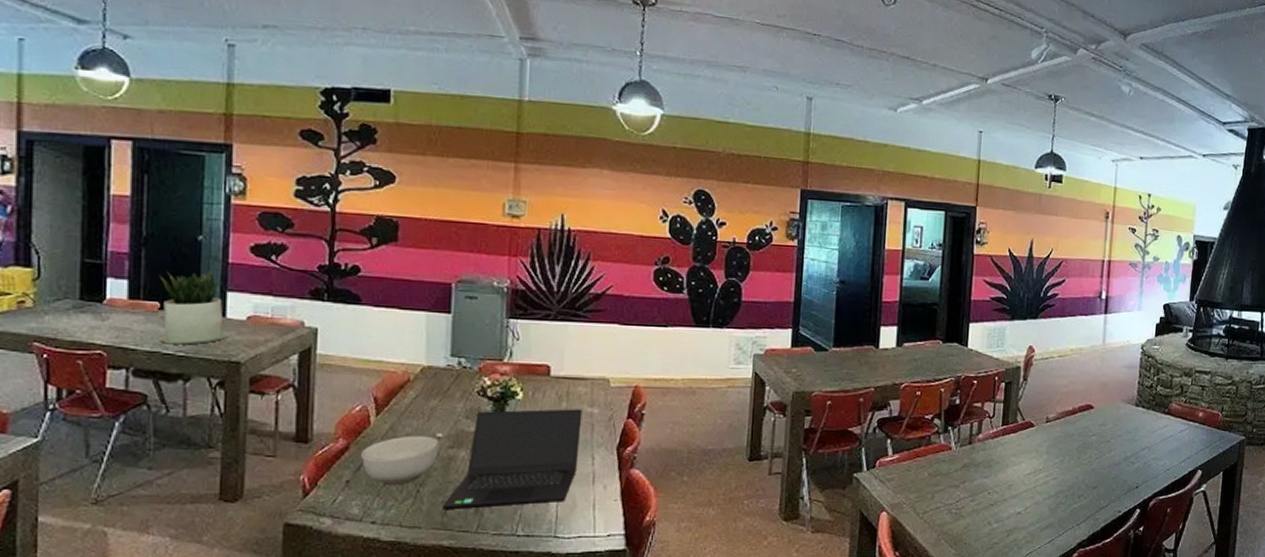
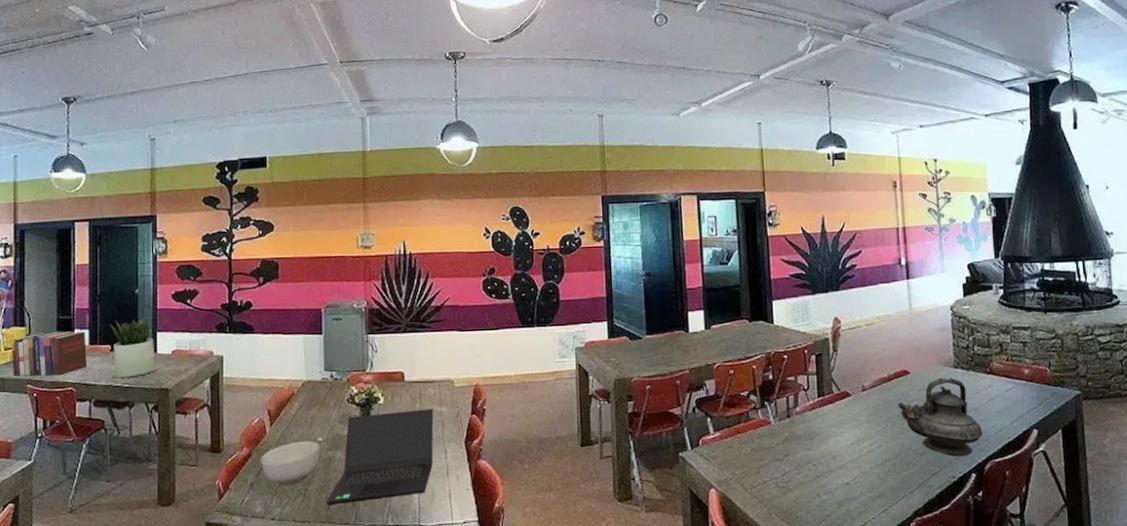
books: none [10,277,124,335] -> present [12,331,87,377]
teapot: none [1077,414,1153,492] -> present [897,377,983,457]

